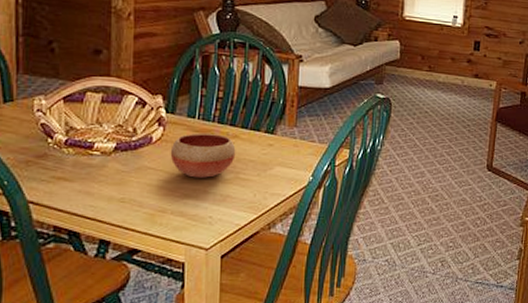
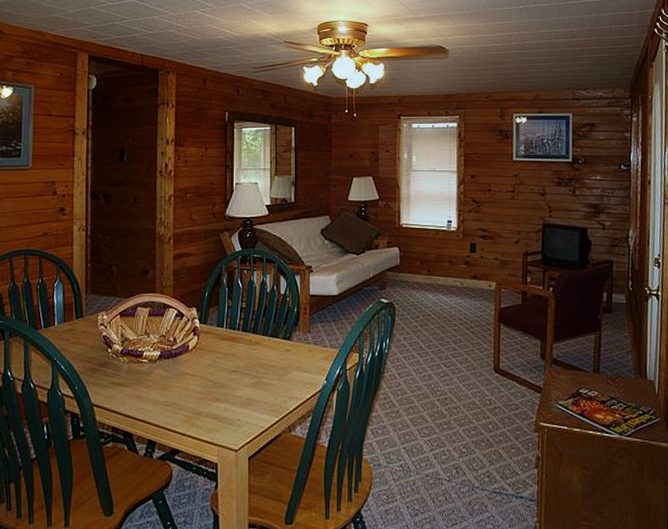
bowl: present [170,133,236,178] -> none [203,340,258,382]

